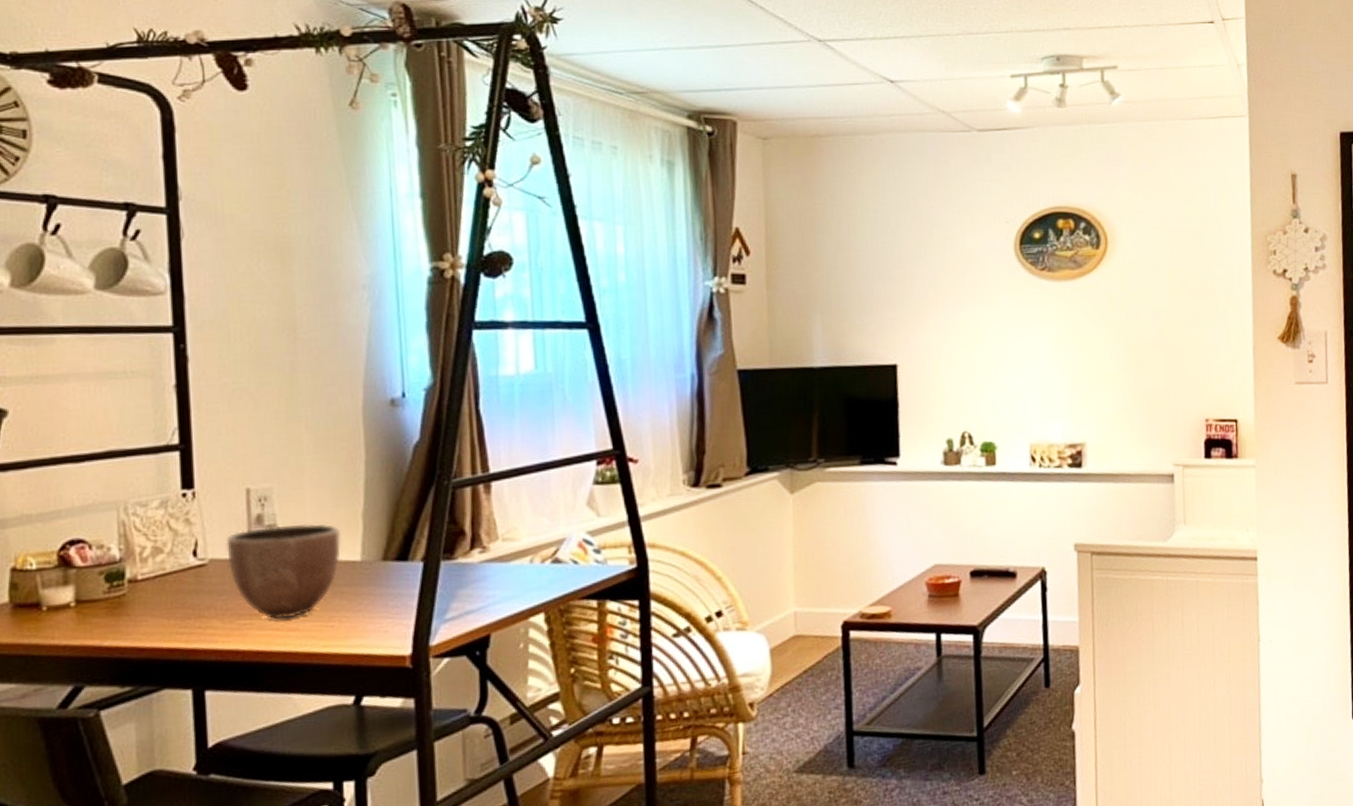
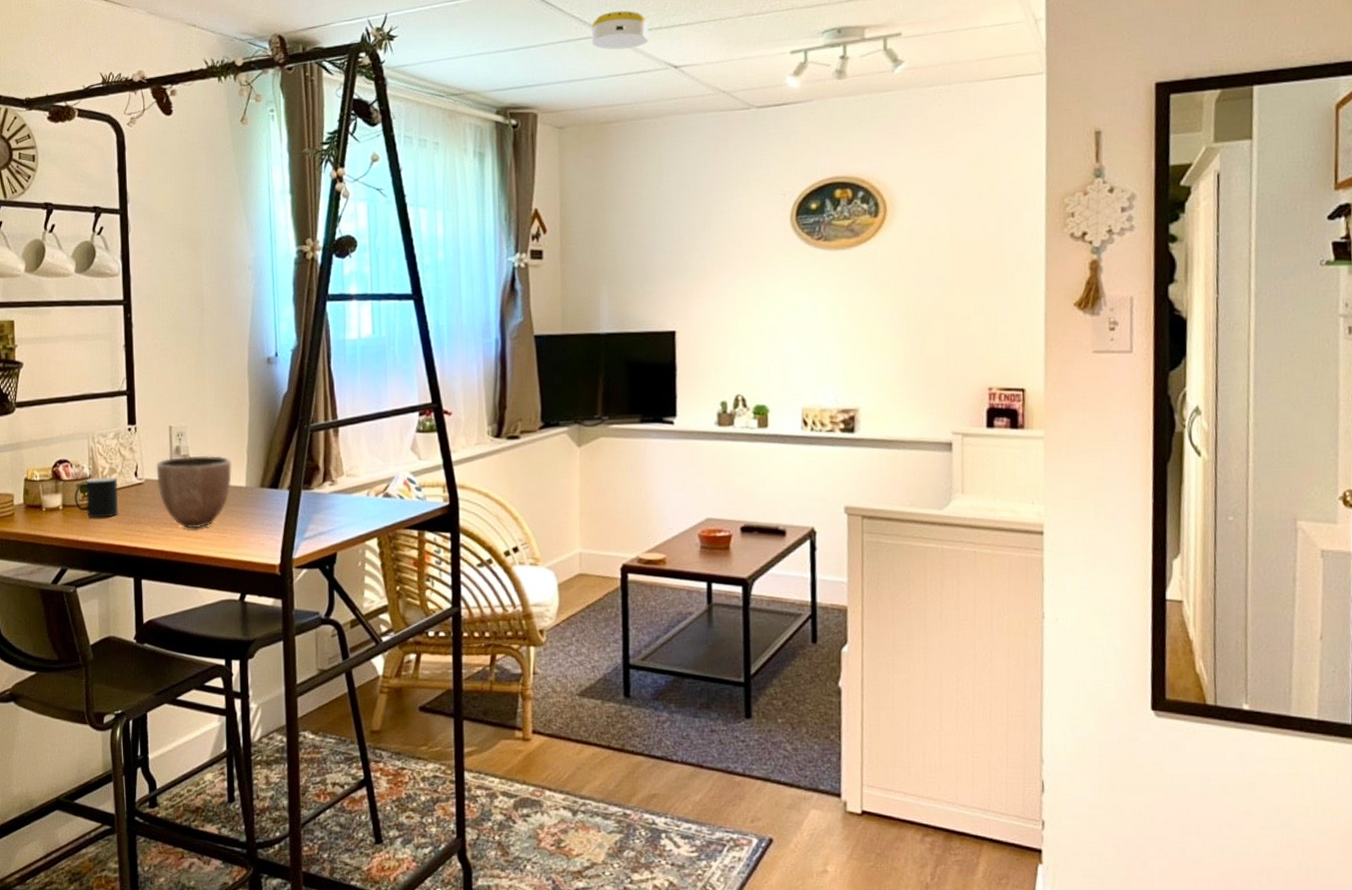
cup: none [94,559,167,615] -> present [74,477,118,518]
smoke detector: none [797,16,862,57] -> present [591,10,649,50]

